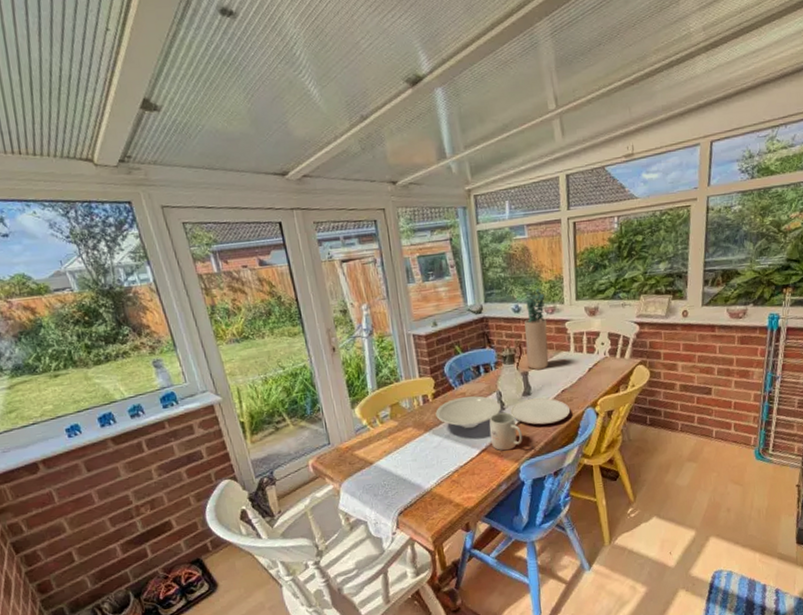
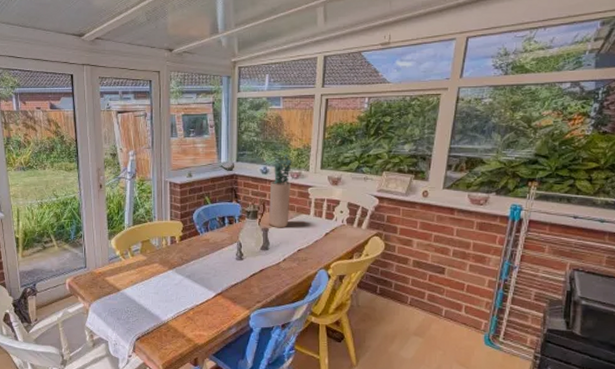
bowl: present [435,395,502,429] -> none [180,242,241,273]
mug: present [489,412,523,451] -> none [226,261,257,298]
plate: present [510,397,571,425] -> none [248,253,304,279]

